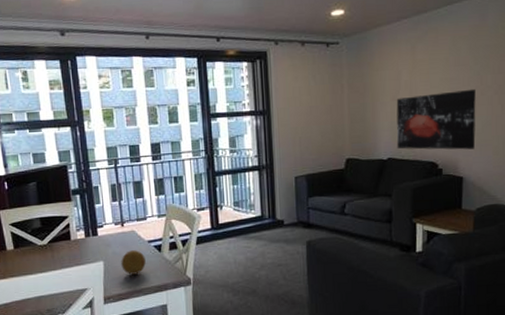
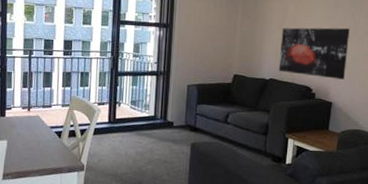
fruit: present [121,250,146,275] -> none [23,133,46,156]

